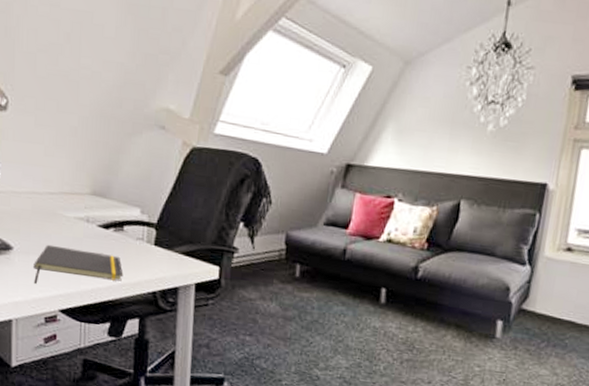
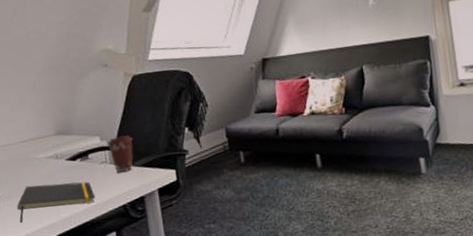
coffee cup: none [148,213,178,255] -> present [107,135,134,172]

